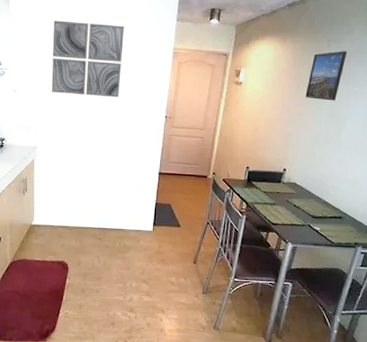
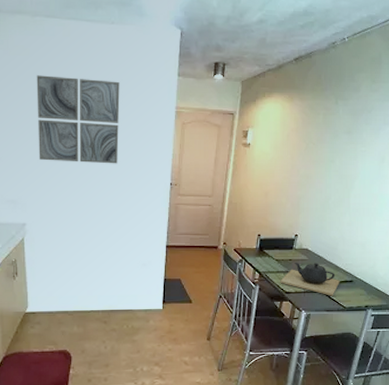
teapot: none [267,196,328,231] -> present [280,263,340,296]
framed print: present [305,51,347,101] -> none [315,109,354,162]

